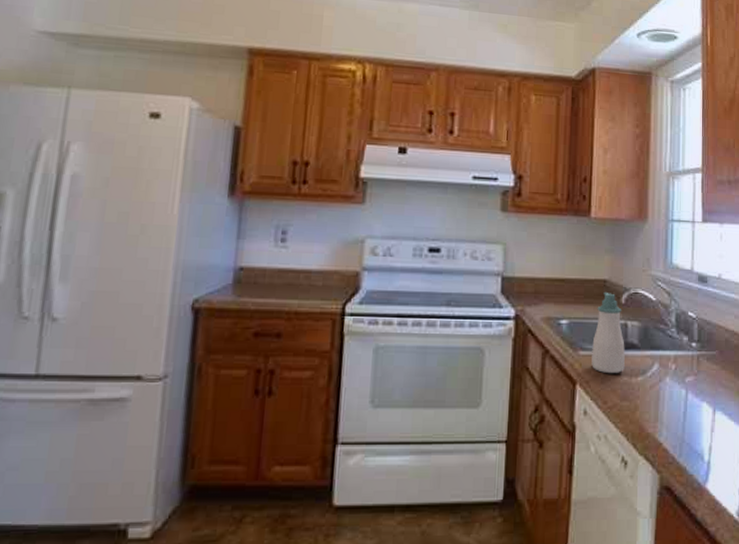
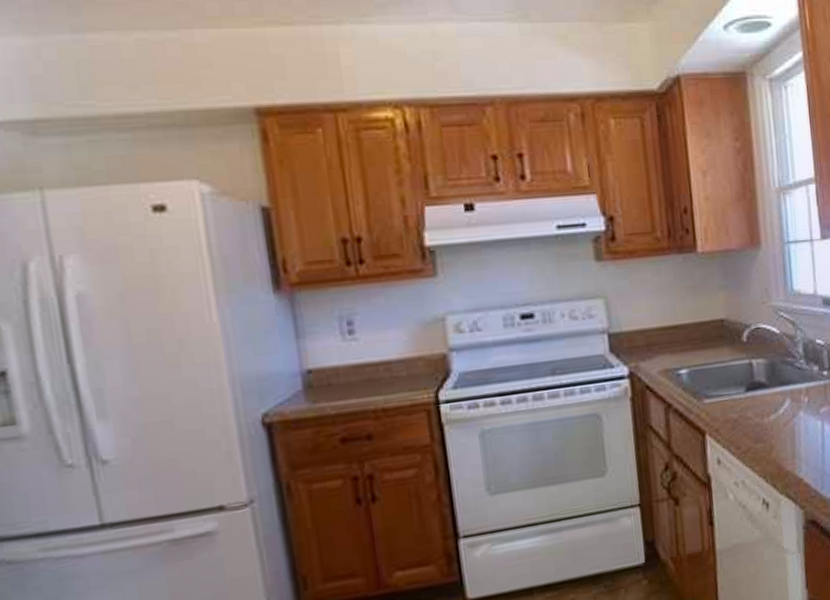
soap bottle: present [591,293,625,374] -> none [717,332,755,418]

